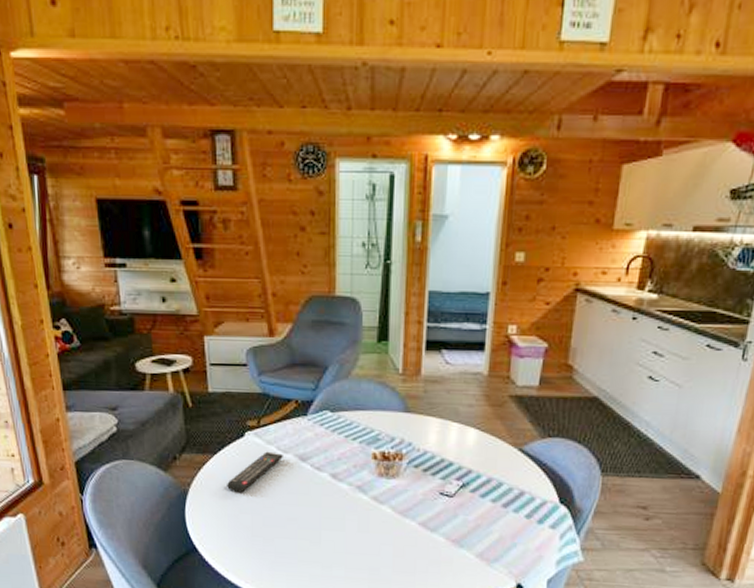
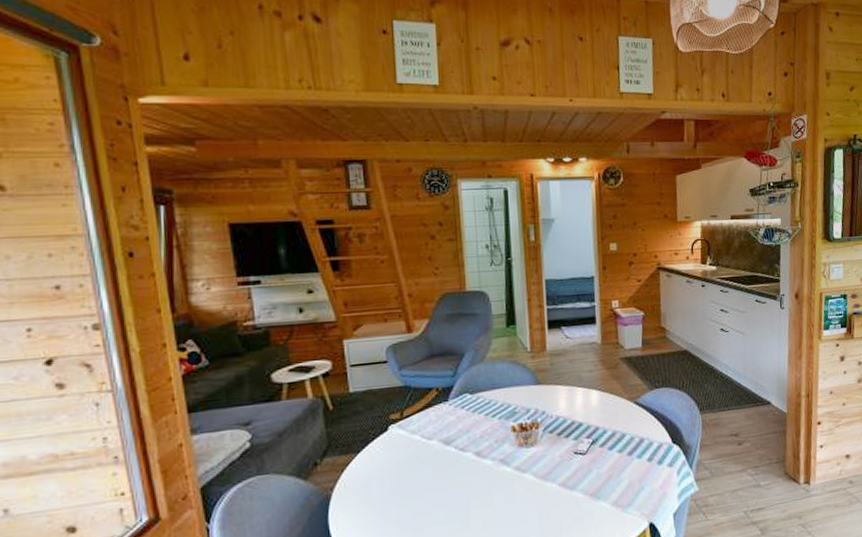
remote control: present [227,451,283,493] -> none [372,441,428,489]

